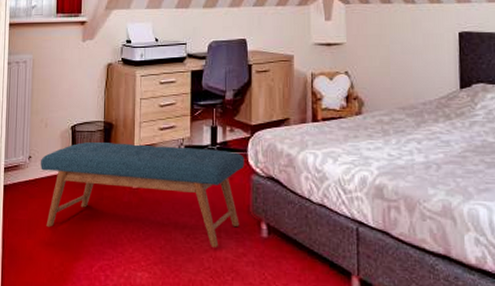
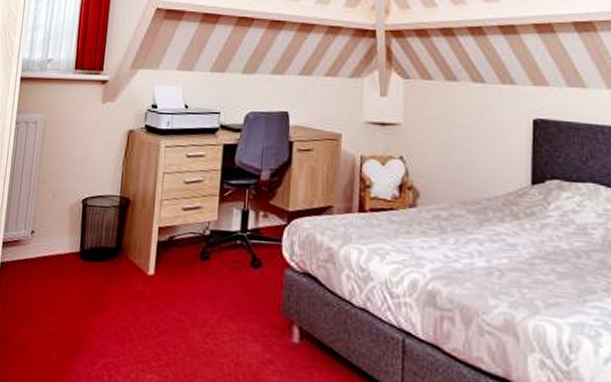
bench: present [41,142,245,247] -> none [44,218,278,351]

